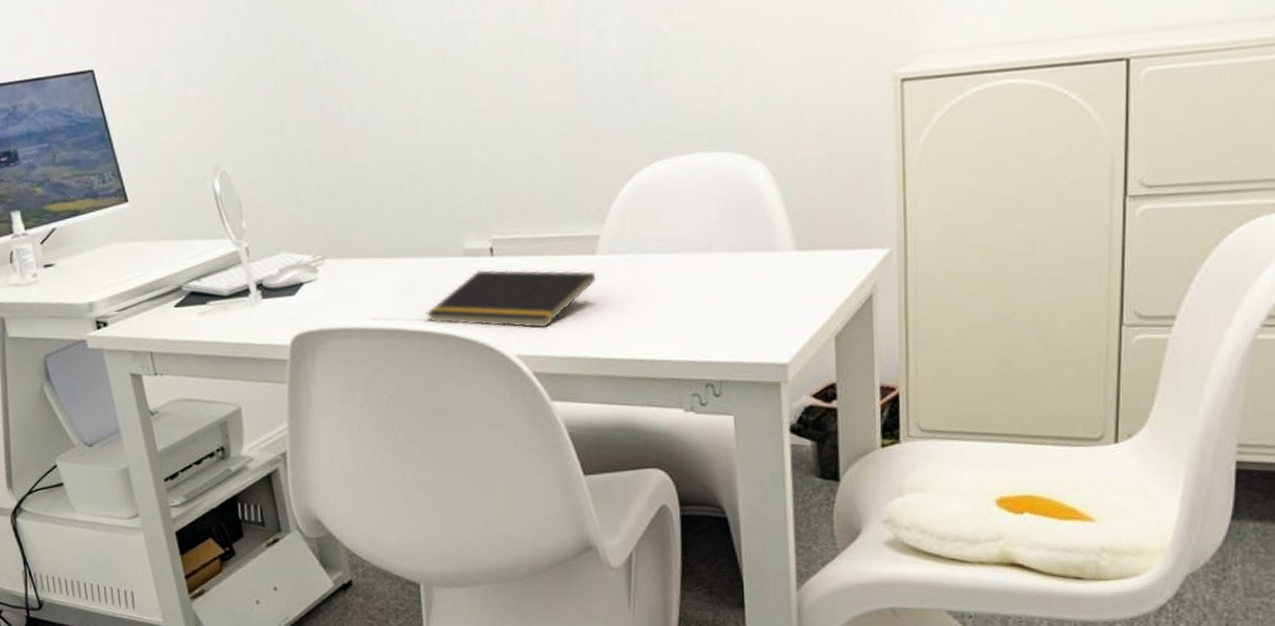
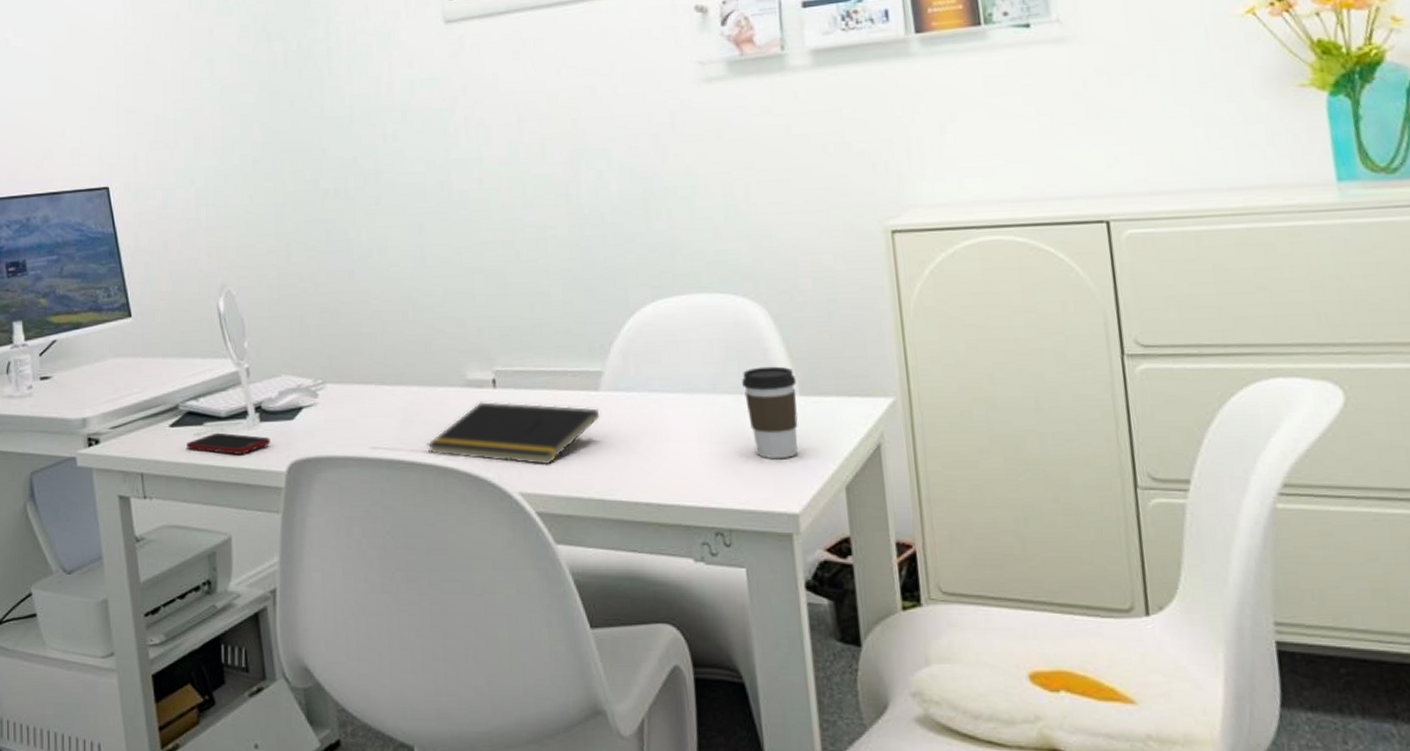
cell phone: none [192,310,274,331] -> present [187,432,271,455]
coffee cup: none [739,222,793,313] -> present [742,366,798,458]

